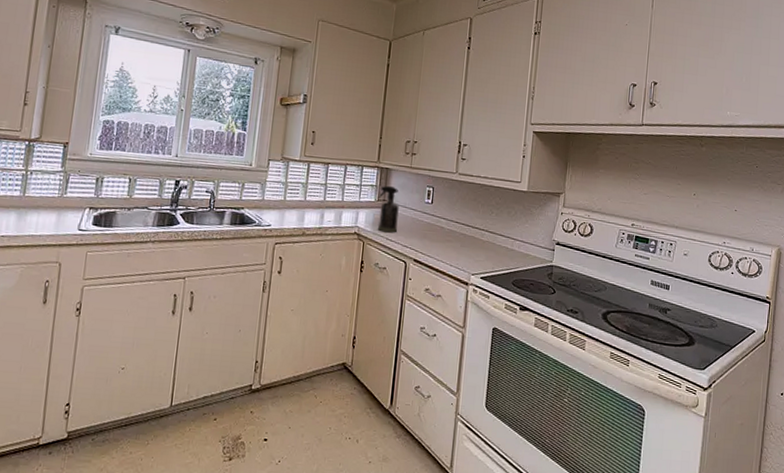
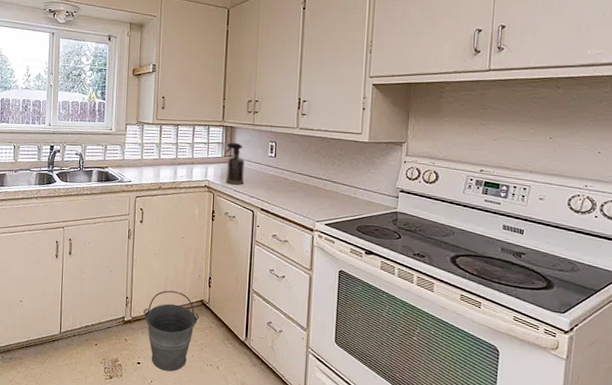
bucket: none [275,352,340,448] -> present [144,290,199,371]

